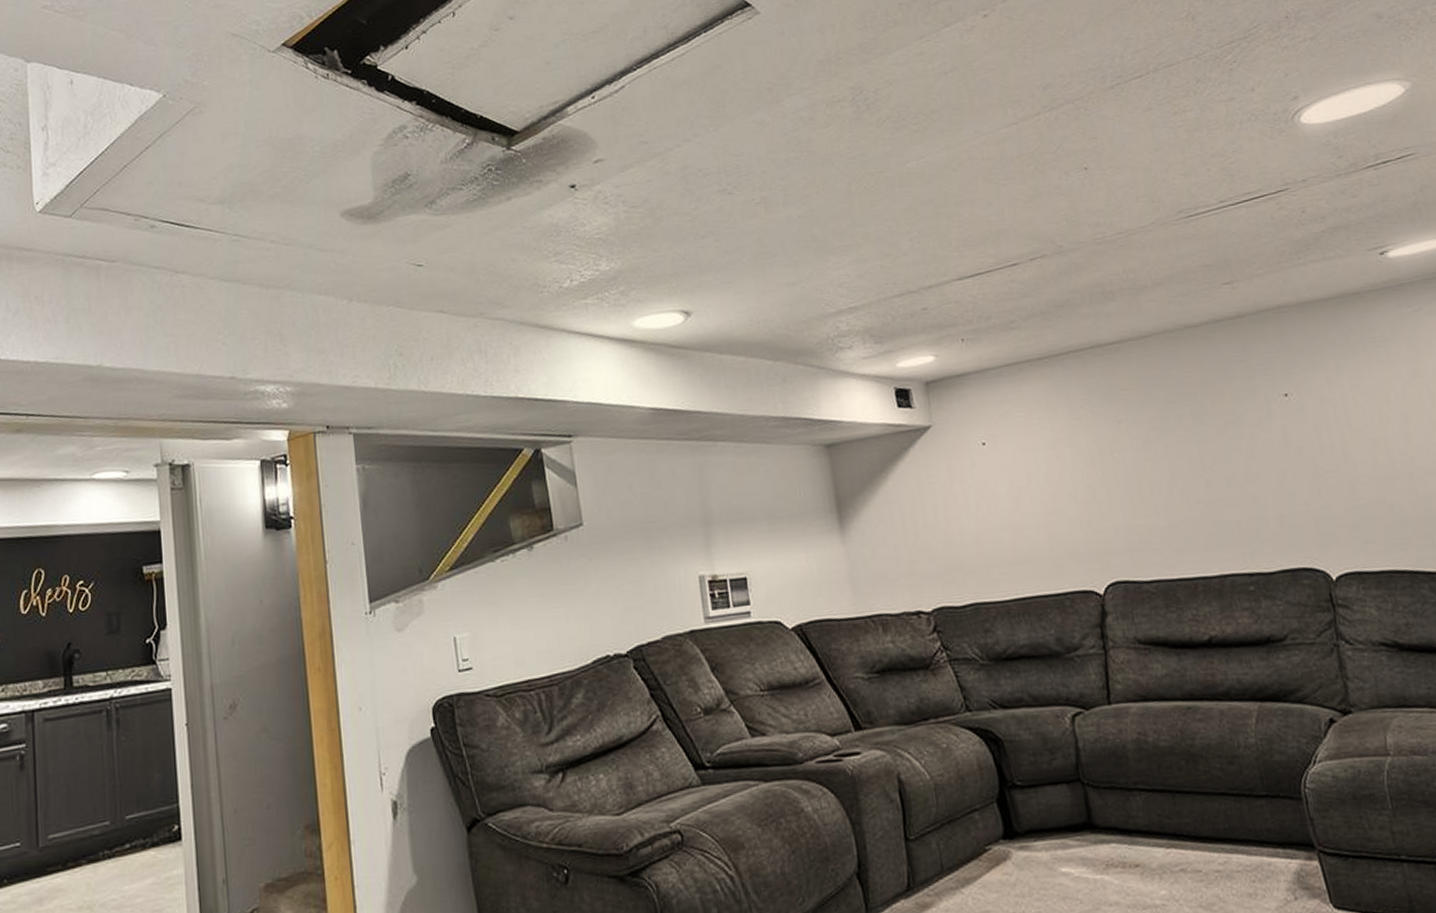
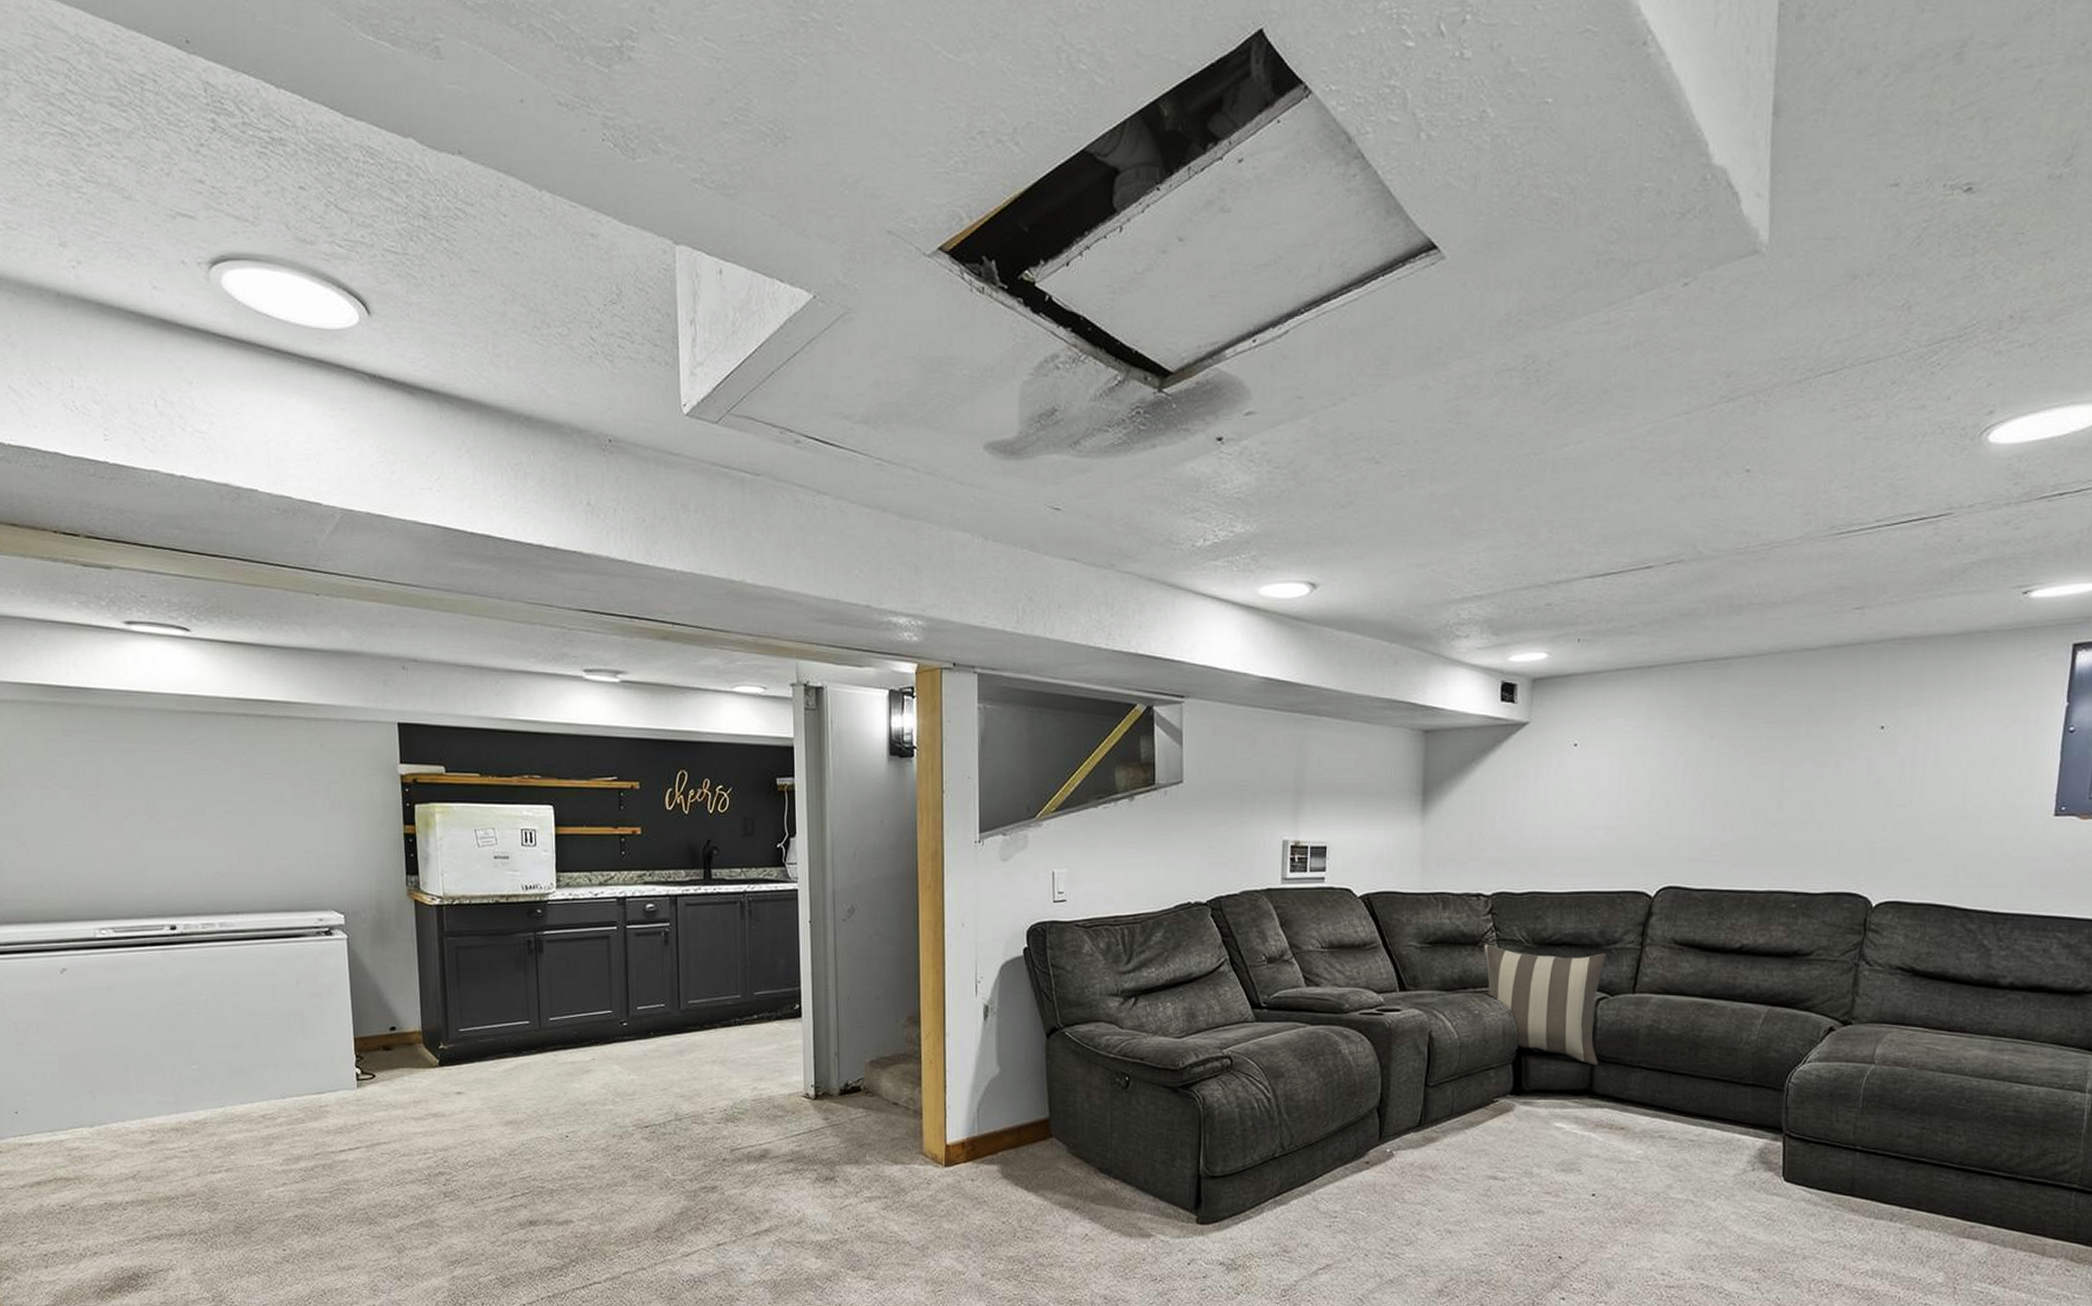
pillow: none [936,662,1092,793] -> present [1483,944,1607,1065]

